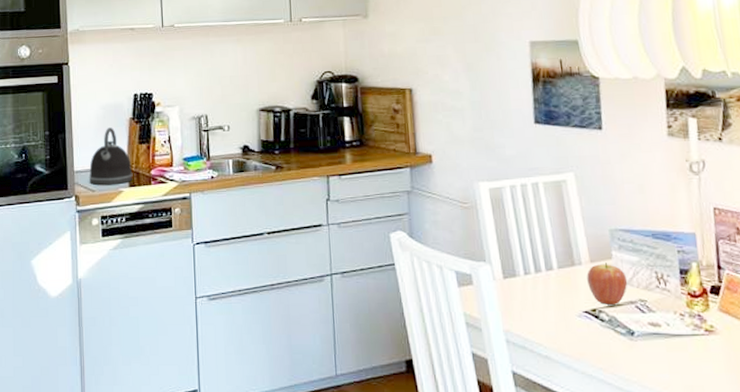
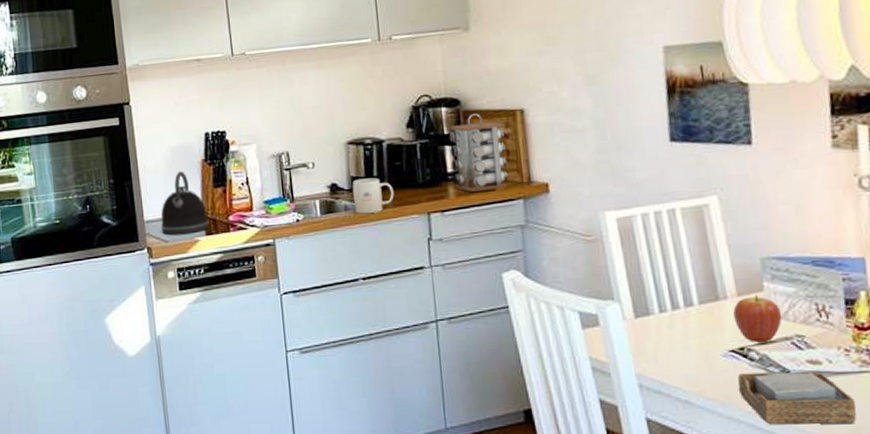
mug: none [261,142,299,175] -> present [352,177,394,215]
spice rack: none [347,89,398,160] -> present [449,113,509,193]
napkin holder: none [591,332,691,382] -> present [738,371,857,425]

